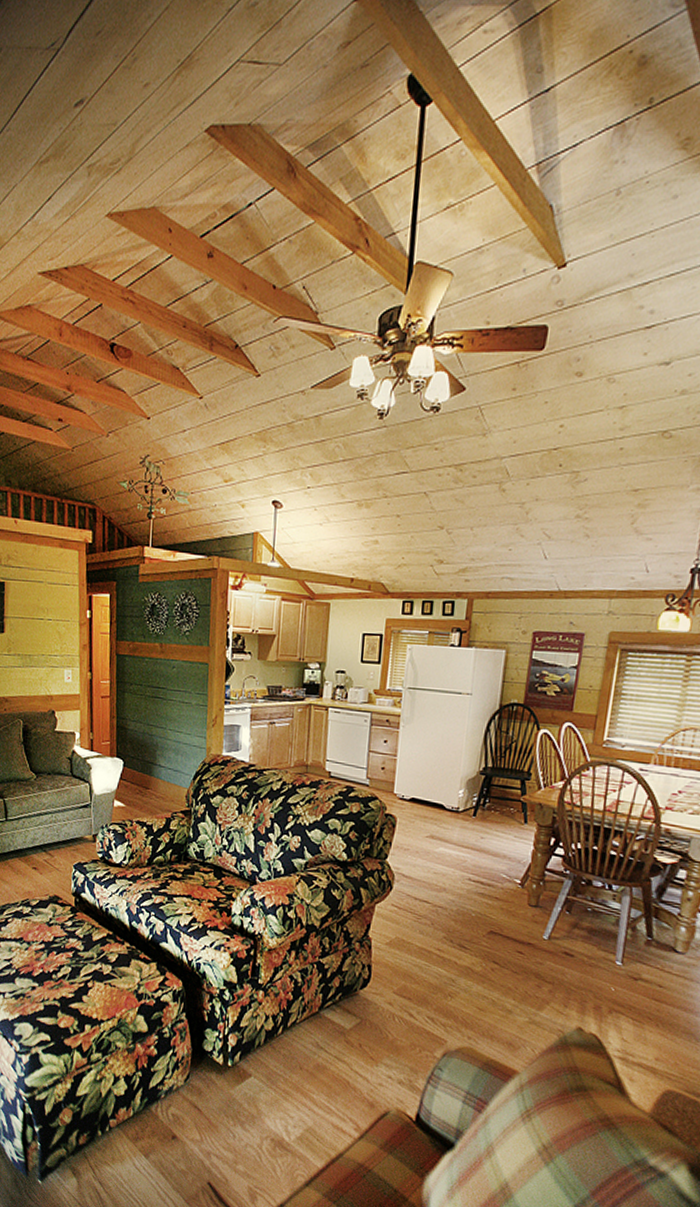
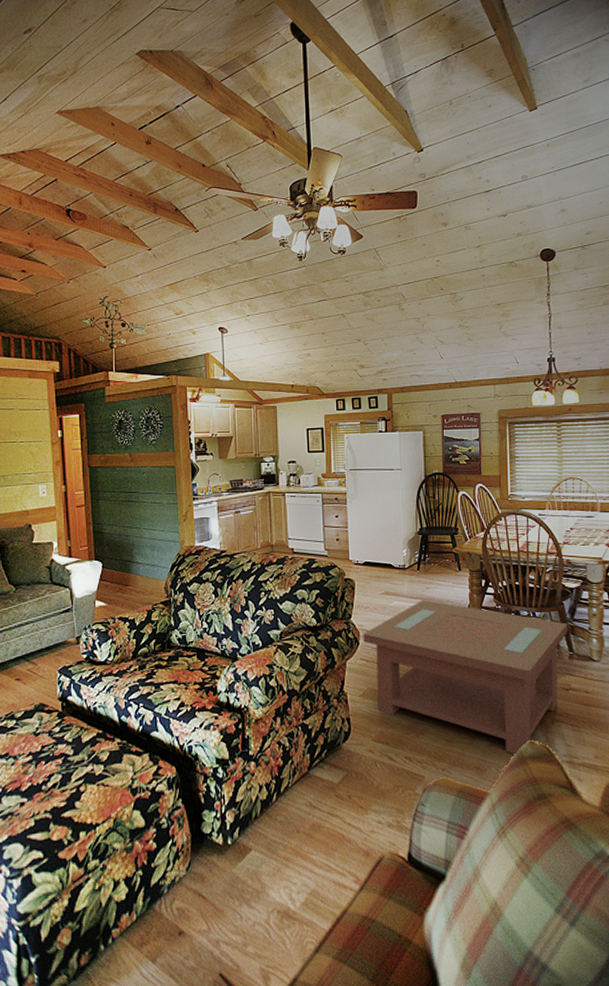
coffee table: none [397,851,652,1040] -> present [363,600,568,756]

